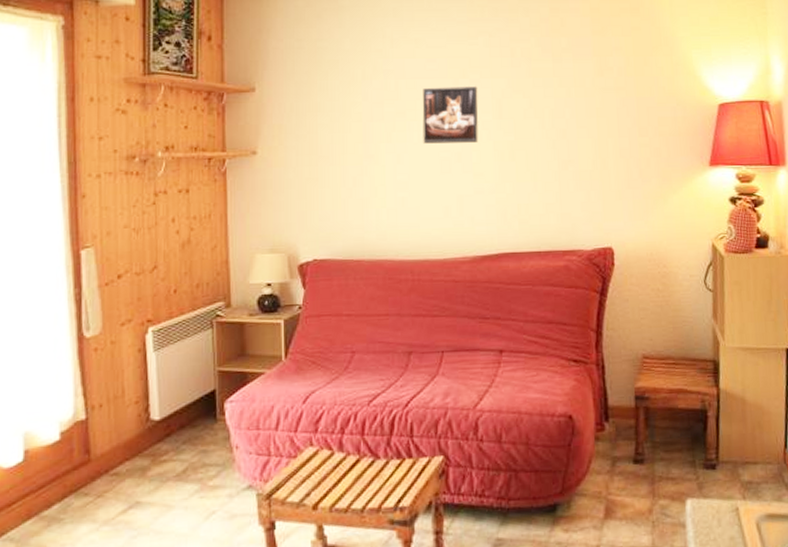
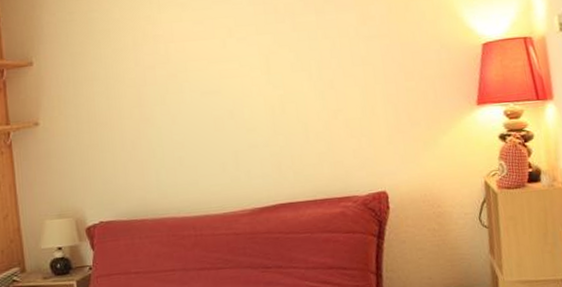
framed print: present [422,86,479,144] -> none [192,44,249,104]

